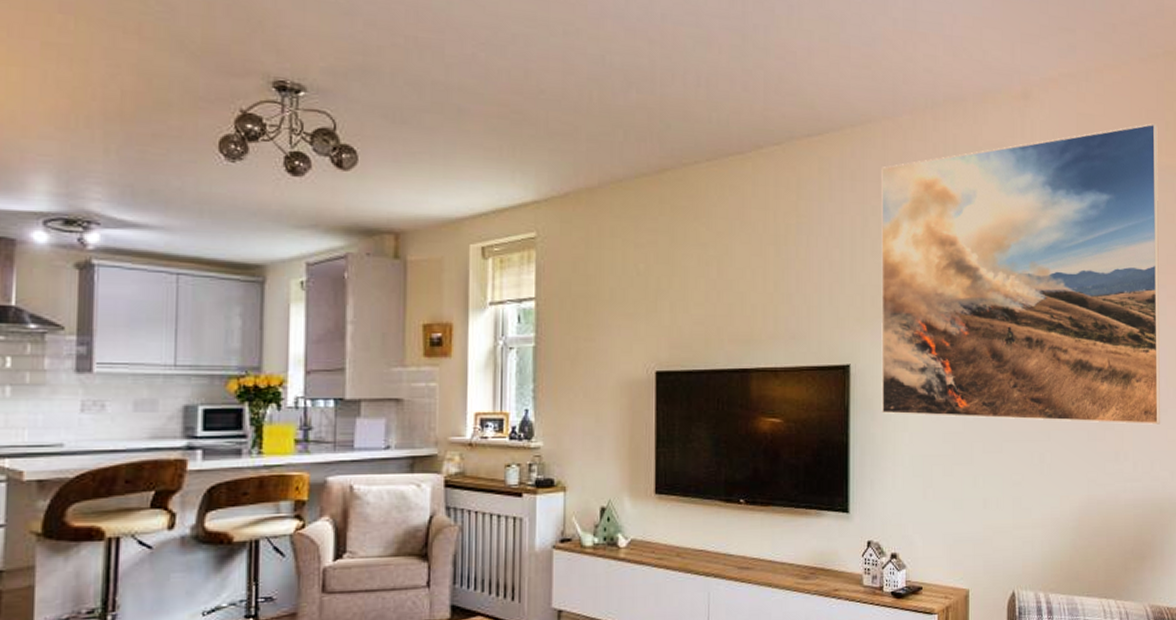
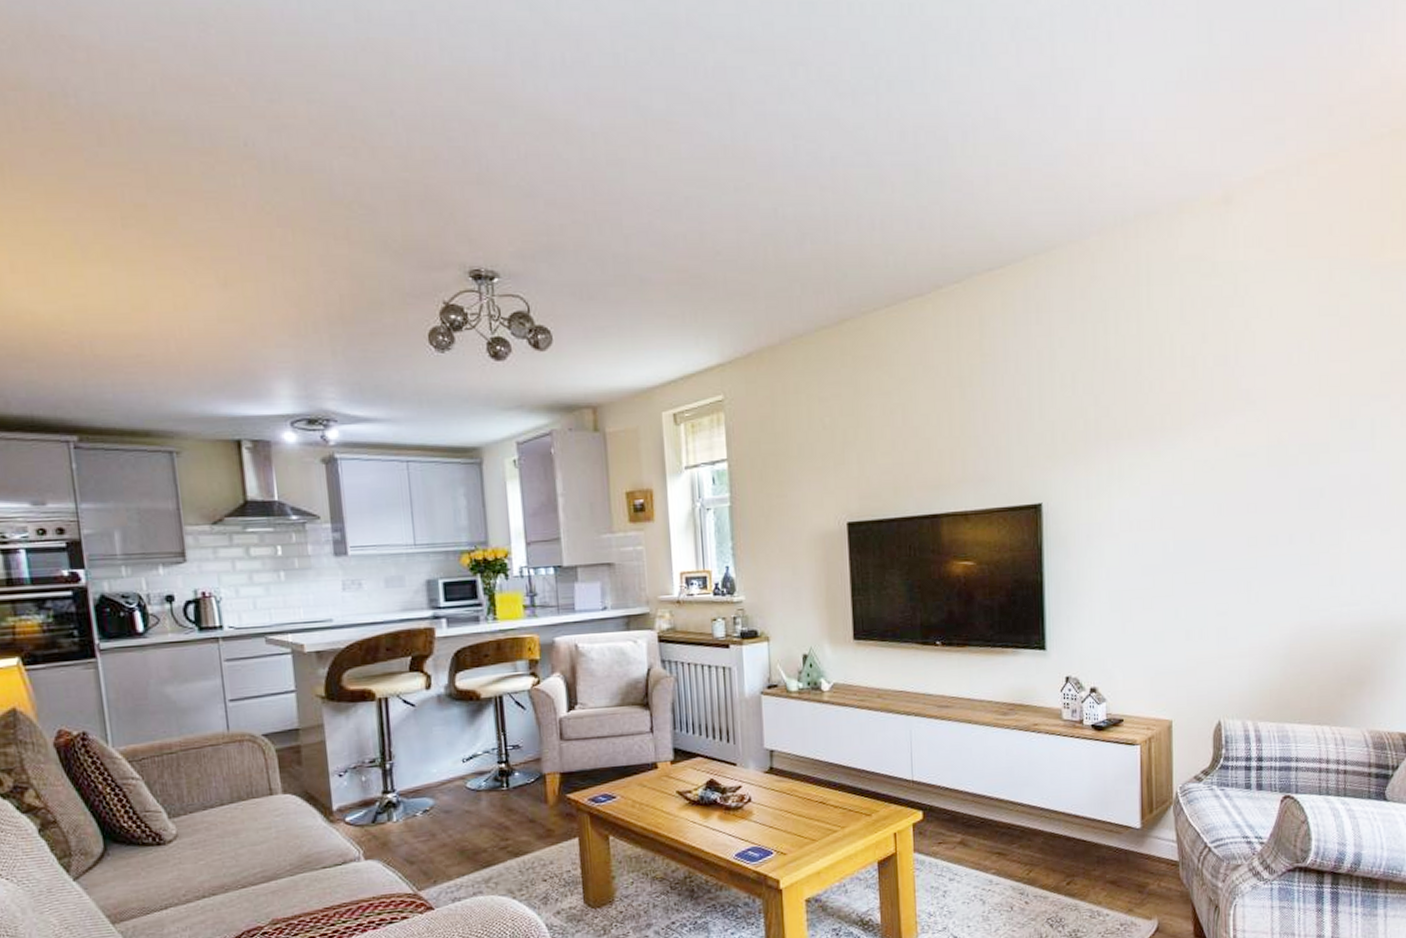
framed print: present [881,122,1161,425] -> none [1069,214,1383,551]

